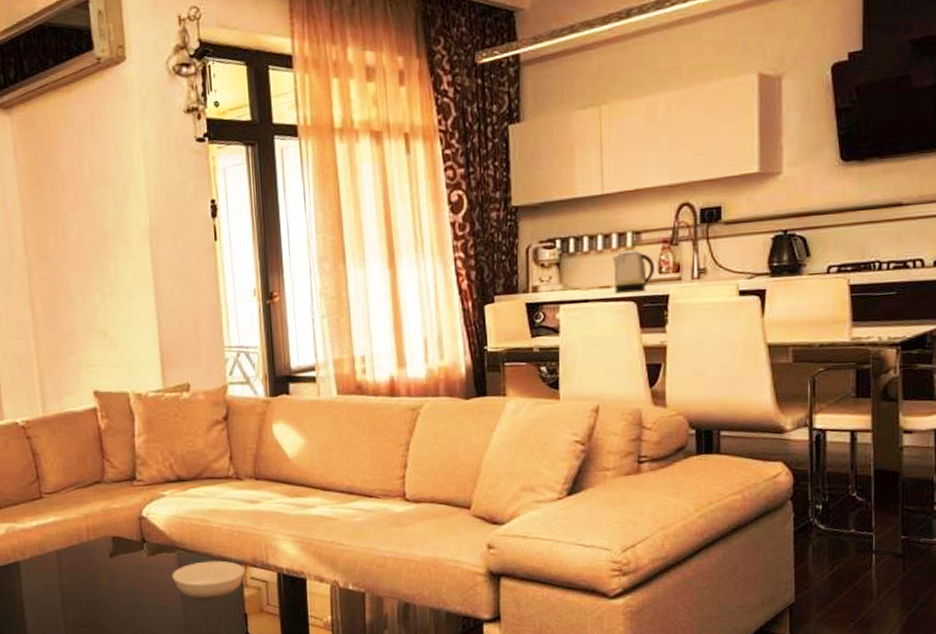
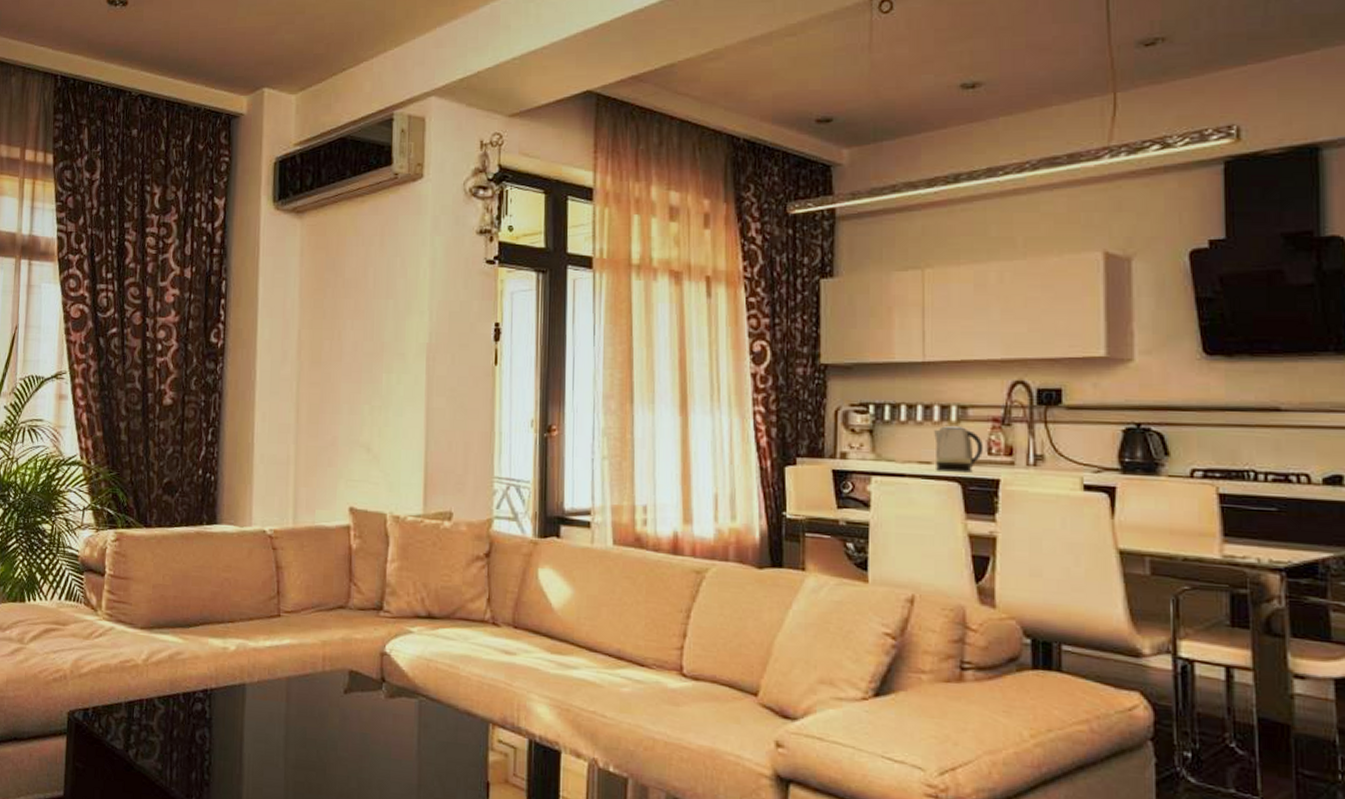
bowl: present [172,560,245,602] -> none [410,713,492,761]

